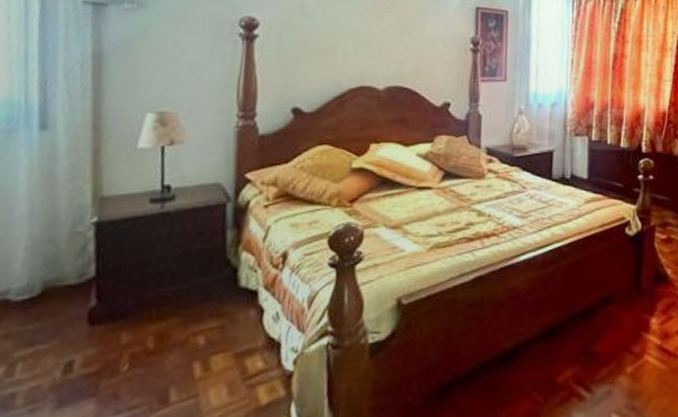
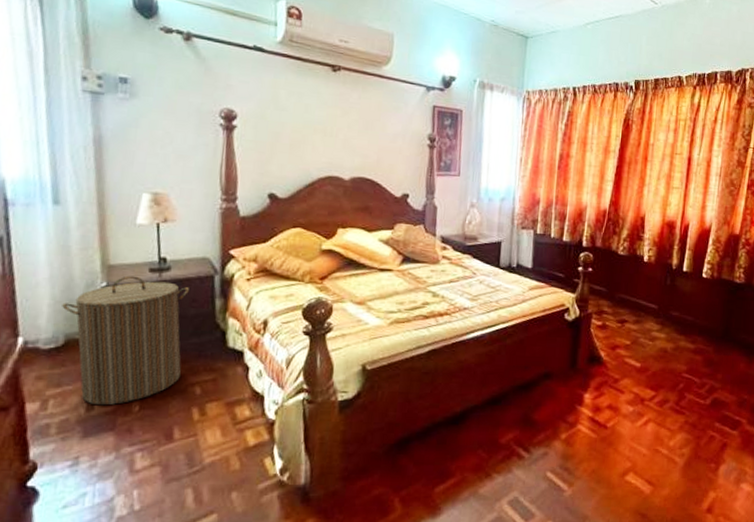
laundry hamper: none [41,208,196,367] -> present [62,275,189,406]

